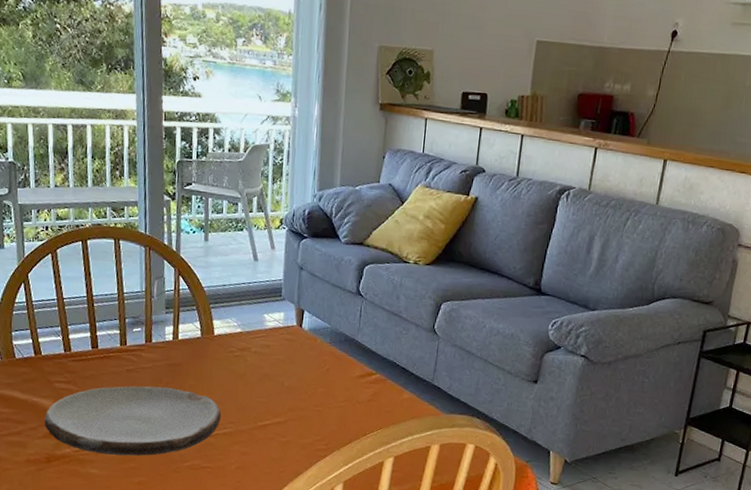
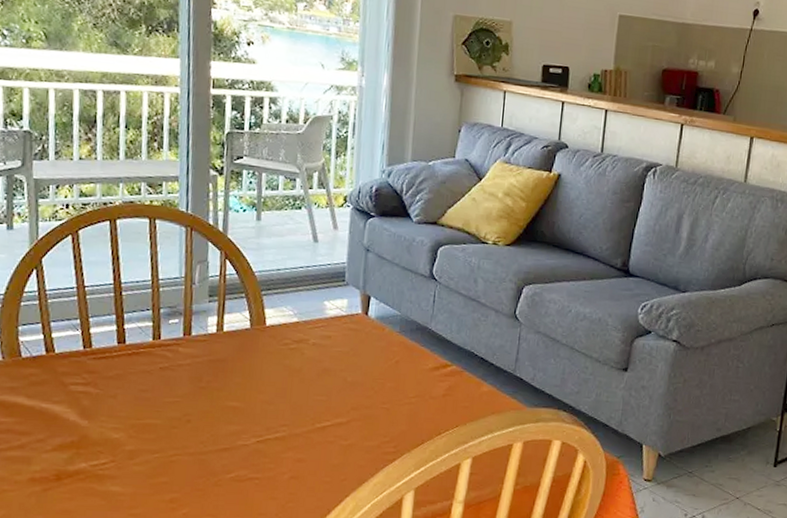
plate: present [44,386,222,456] -> none [54,386,273,469]

